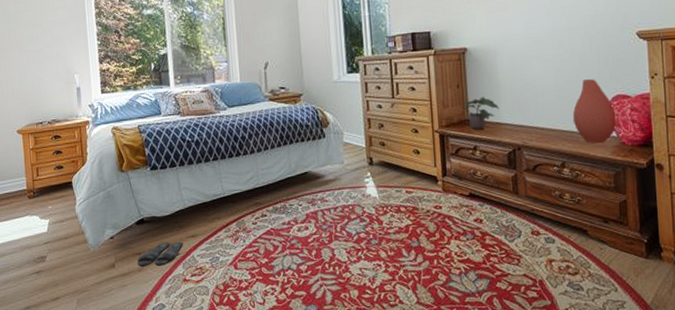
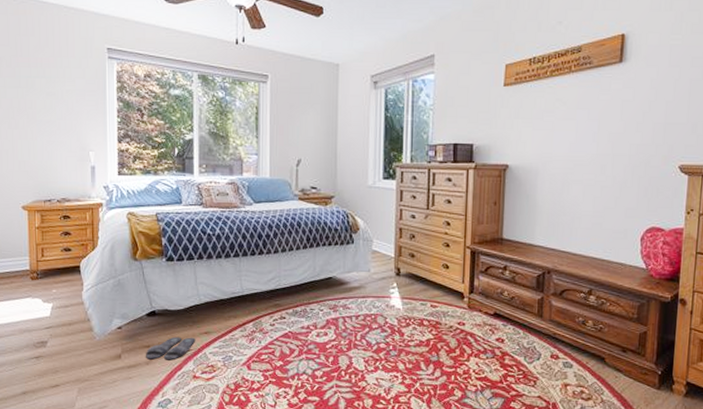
potted plant: present [462,97,499,130] -> none [497,216,534,250]
vase: present [572,79,618,143] -> none [605,209,650,274]

